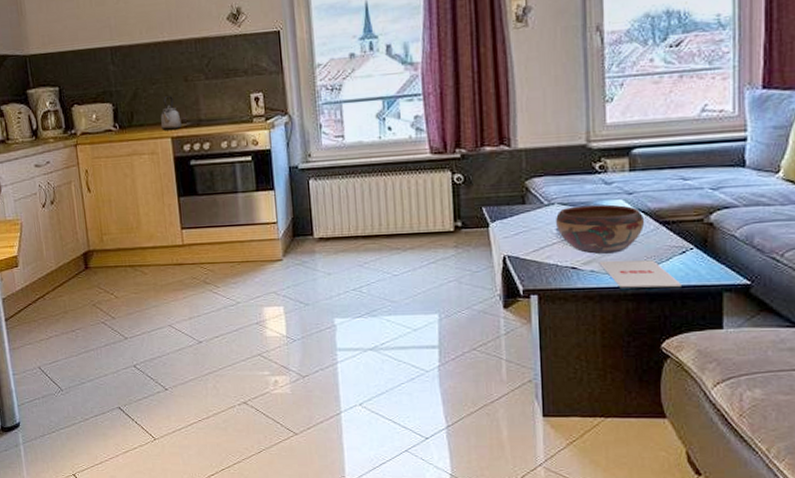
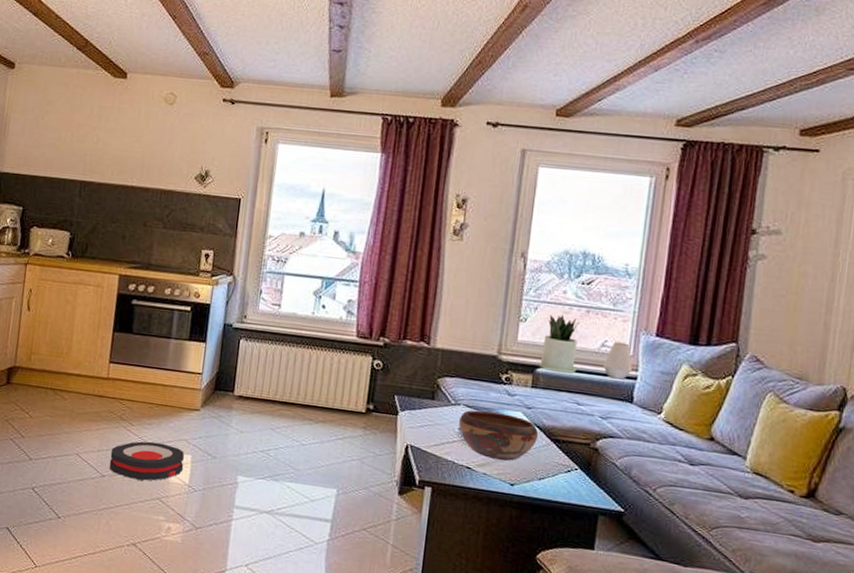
kettle: present [160,96,182,131] -> none [111,236,133,270]
robot vacuum: none [202,300,278,340] -> present [109,441,184,481]
magazine: present [599,260,683,288] -> none [491,465,564,504]
planter: none [632,84,678,150] -> present [537,314,580,374]
vase: none [706,102,741,145] -> present [603,342,633,380]

